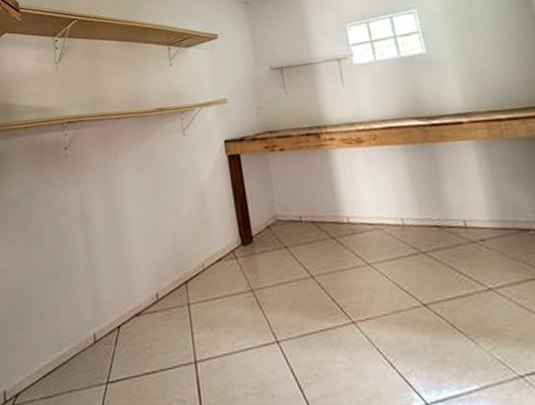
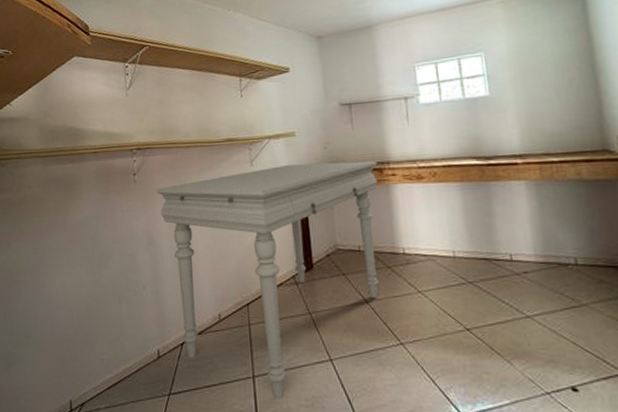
dining table: none [88,125,325,389] -> present [156,160,380,401]

